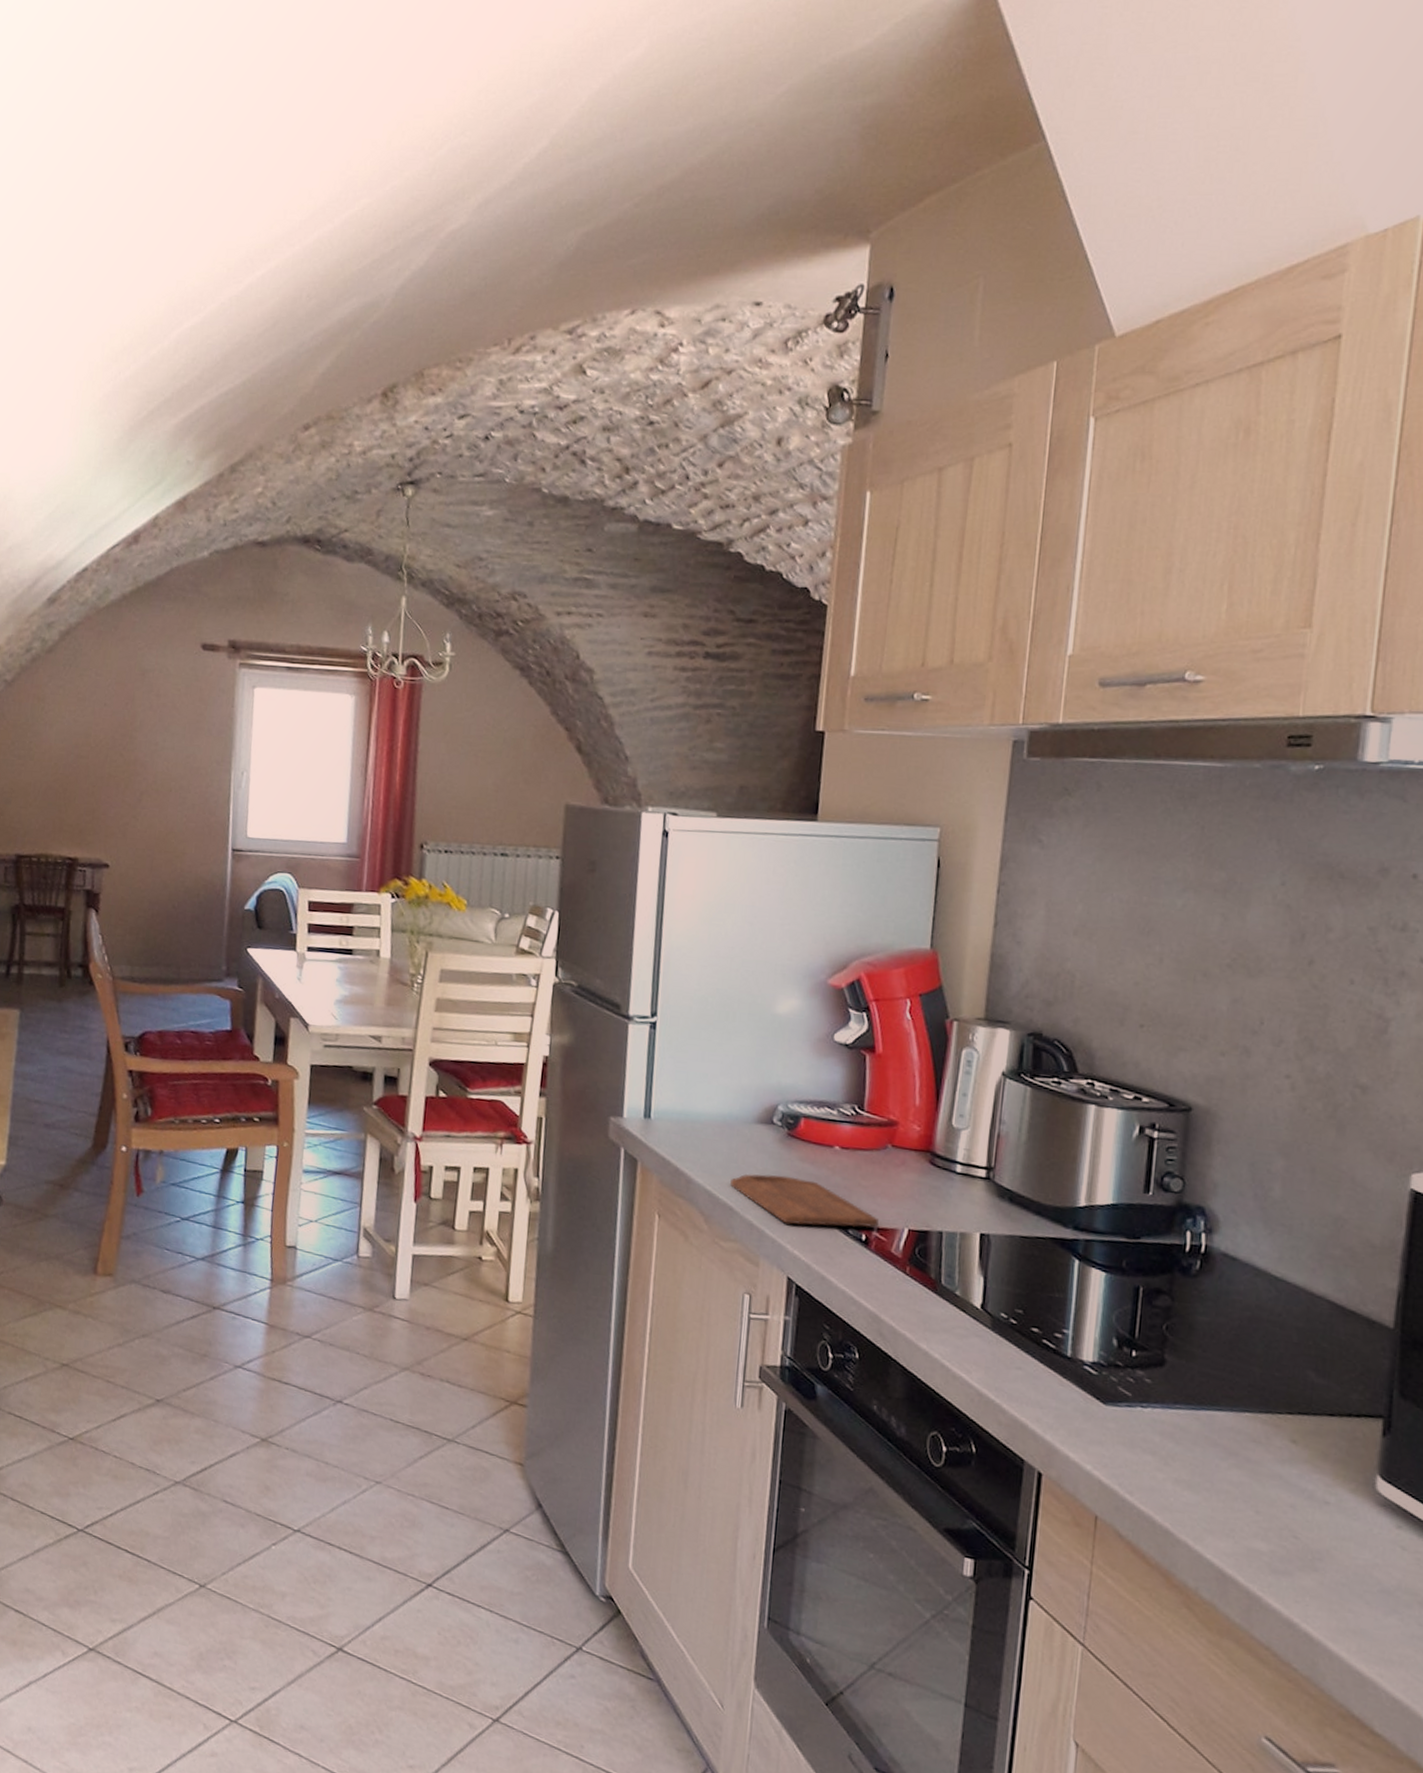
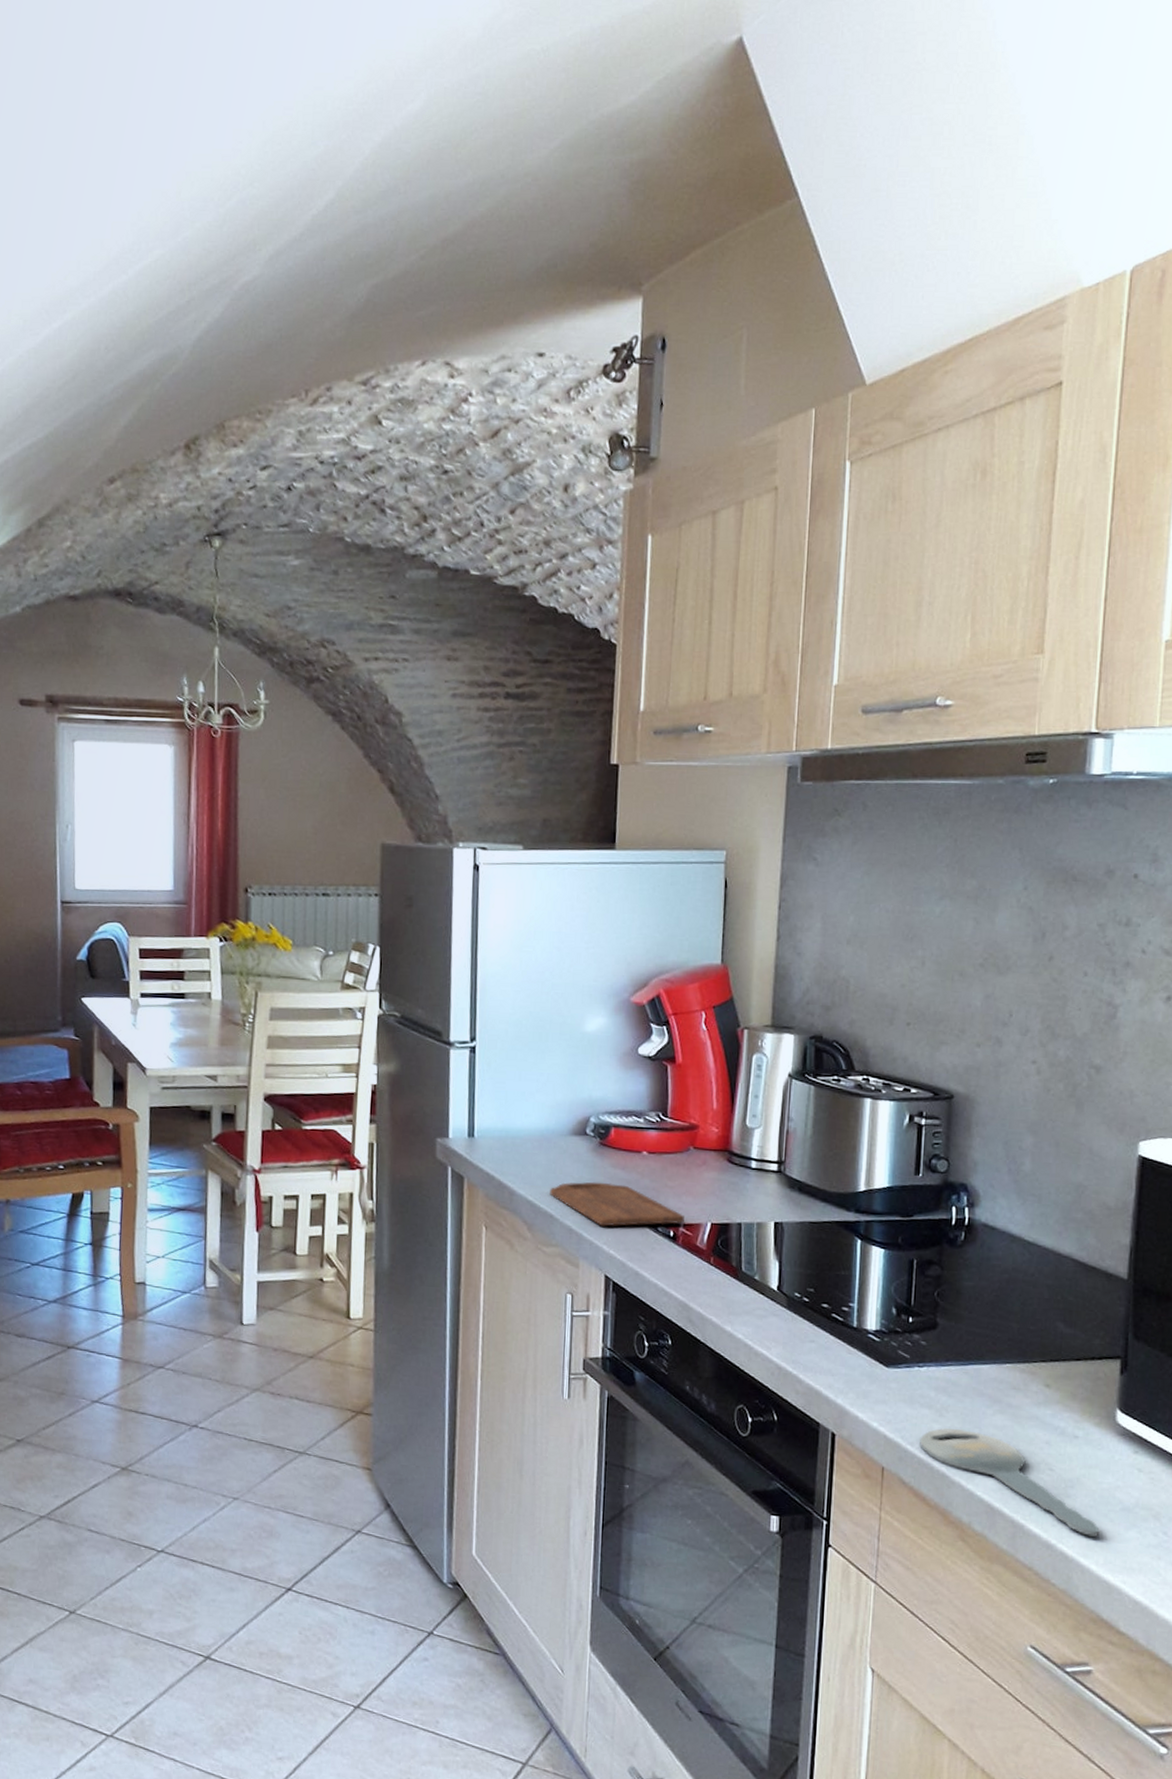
key: none [1139,1478,1352,1620] -> present [919,1428,1099,1537]

